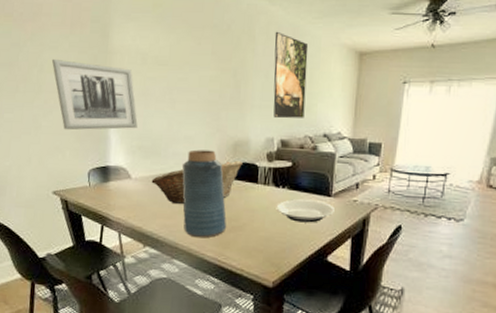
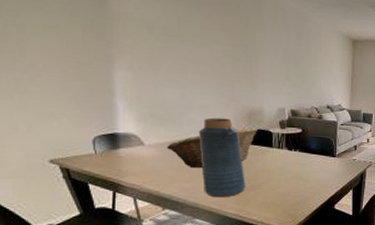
wall art: present [51,59,138,130] -> none [35,19,148,97]
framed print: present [273,31,309,119] -> none [281,15,311,92]
plate: present [276,199,334,223] -> none [290,160,338,179]

